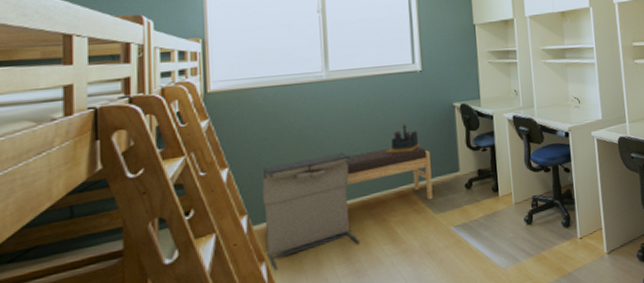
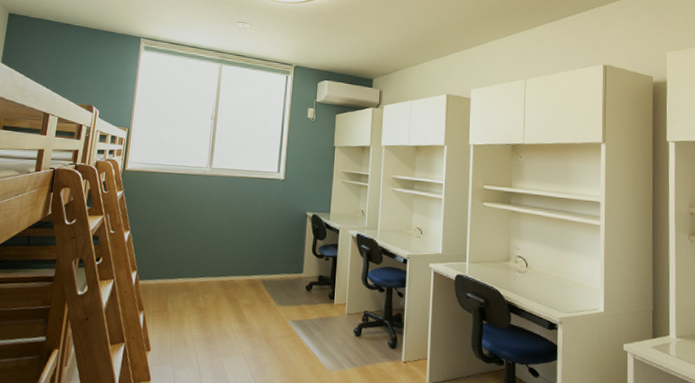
laundry hamper: present [262,152,359,271] -> none [145,235,221,321]
bench: present [343,146,433,200] -> none [211,239,280,293]
toy castle: present [385,124,421,154] -> none [244,223,274,248]

